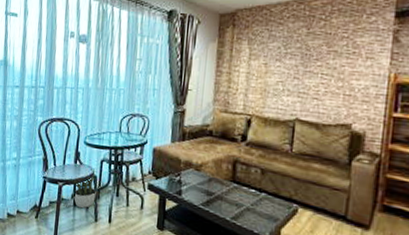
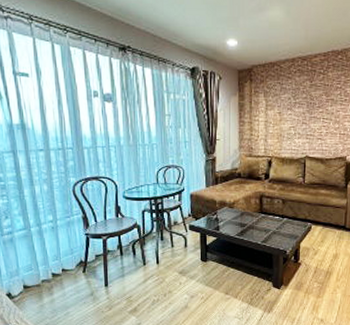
potted plant: present [74,165,97,209] -> none [119,216,142,256]

